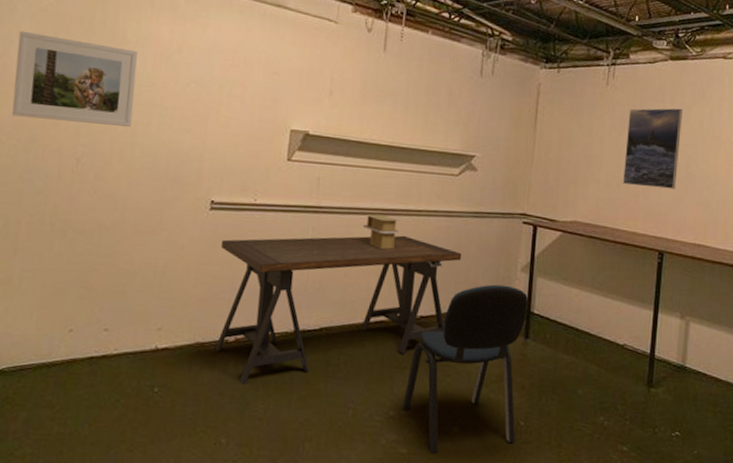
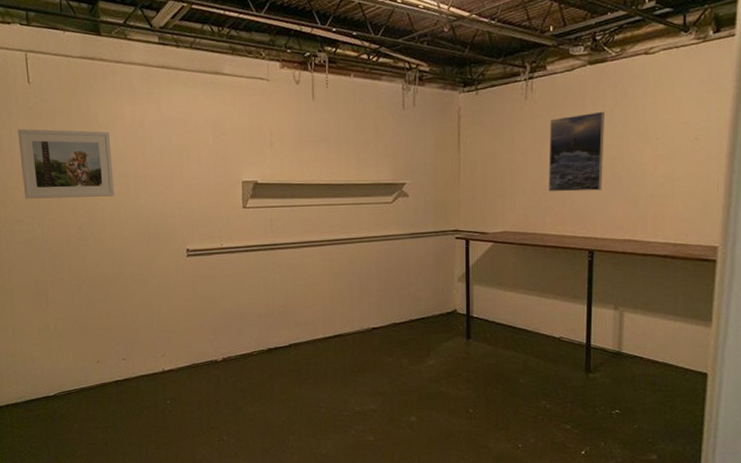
desk: present [215,235,462,385] -> none [199,261,403,394]
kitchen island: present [363,214,399,249] -> none [314,245,345,274]
office chair: present [402,284,529,454] -> none [365,295,468,439]

